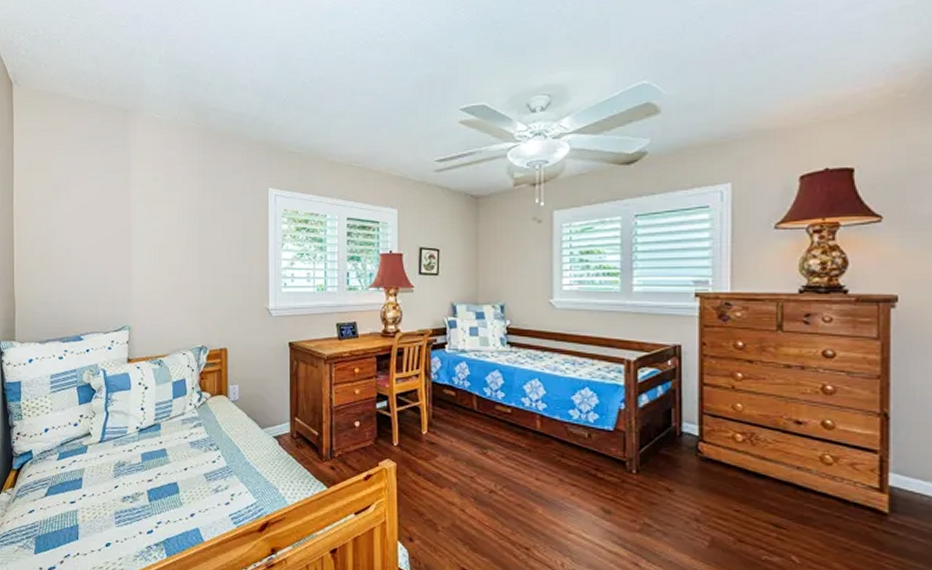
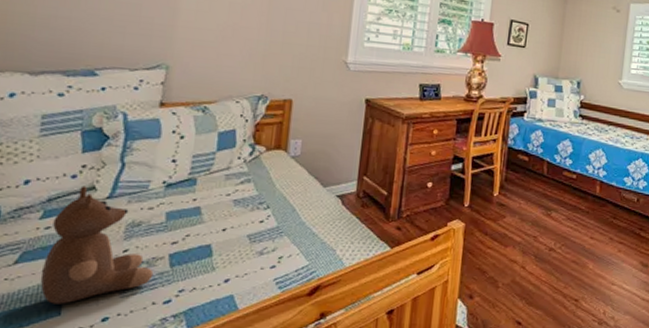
teddy bear: none [62,432,138,531] -> present [40,185,154,304]

